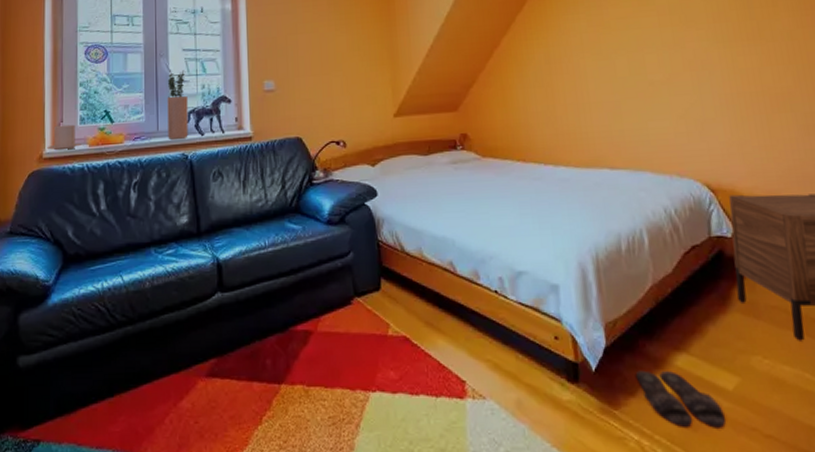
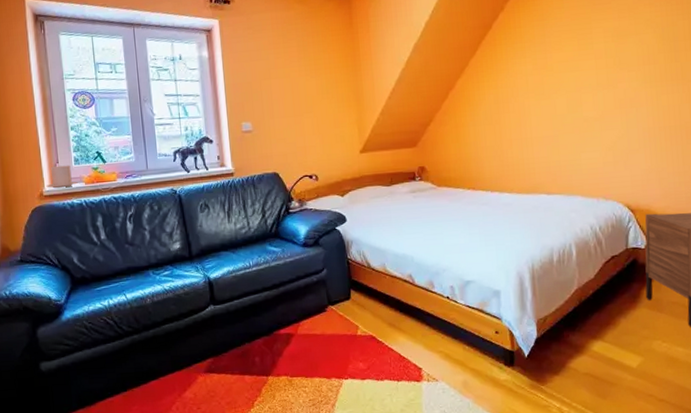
vase: present [167,70,188,139] -> none [152,114,176,177]
slippers: present [635,370,726,428] -> none [559,355,629,396]

